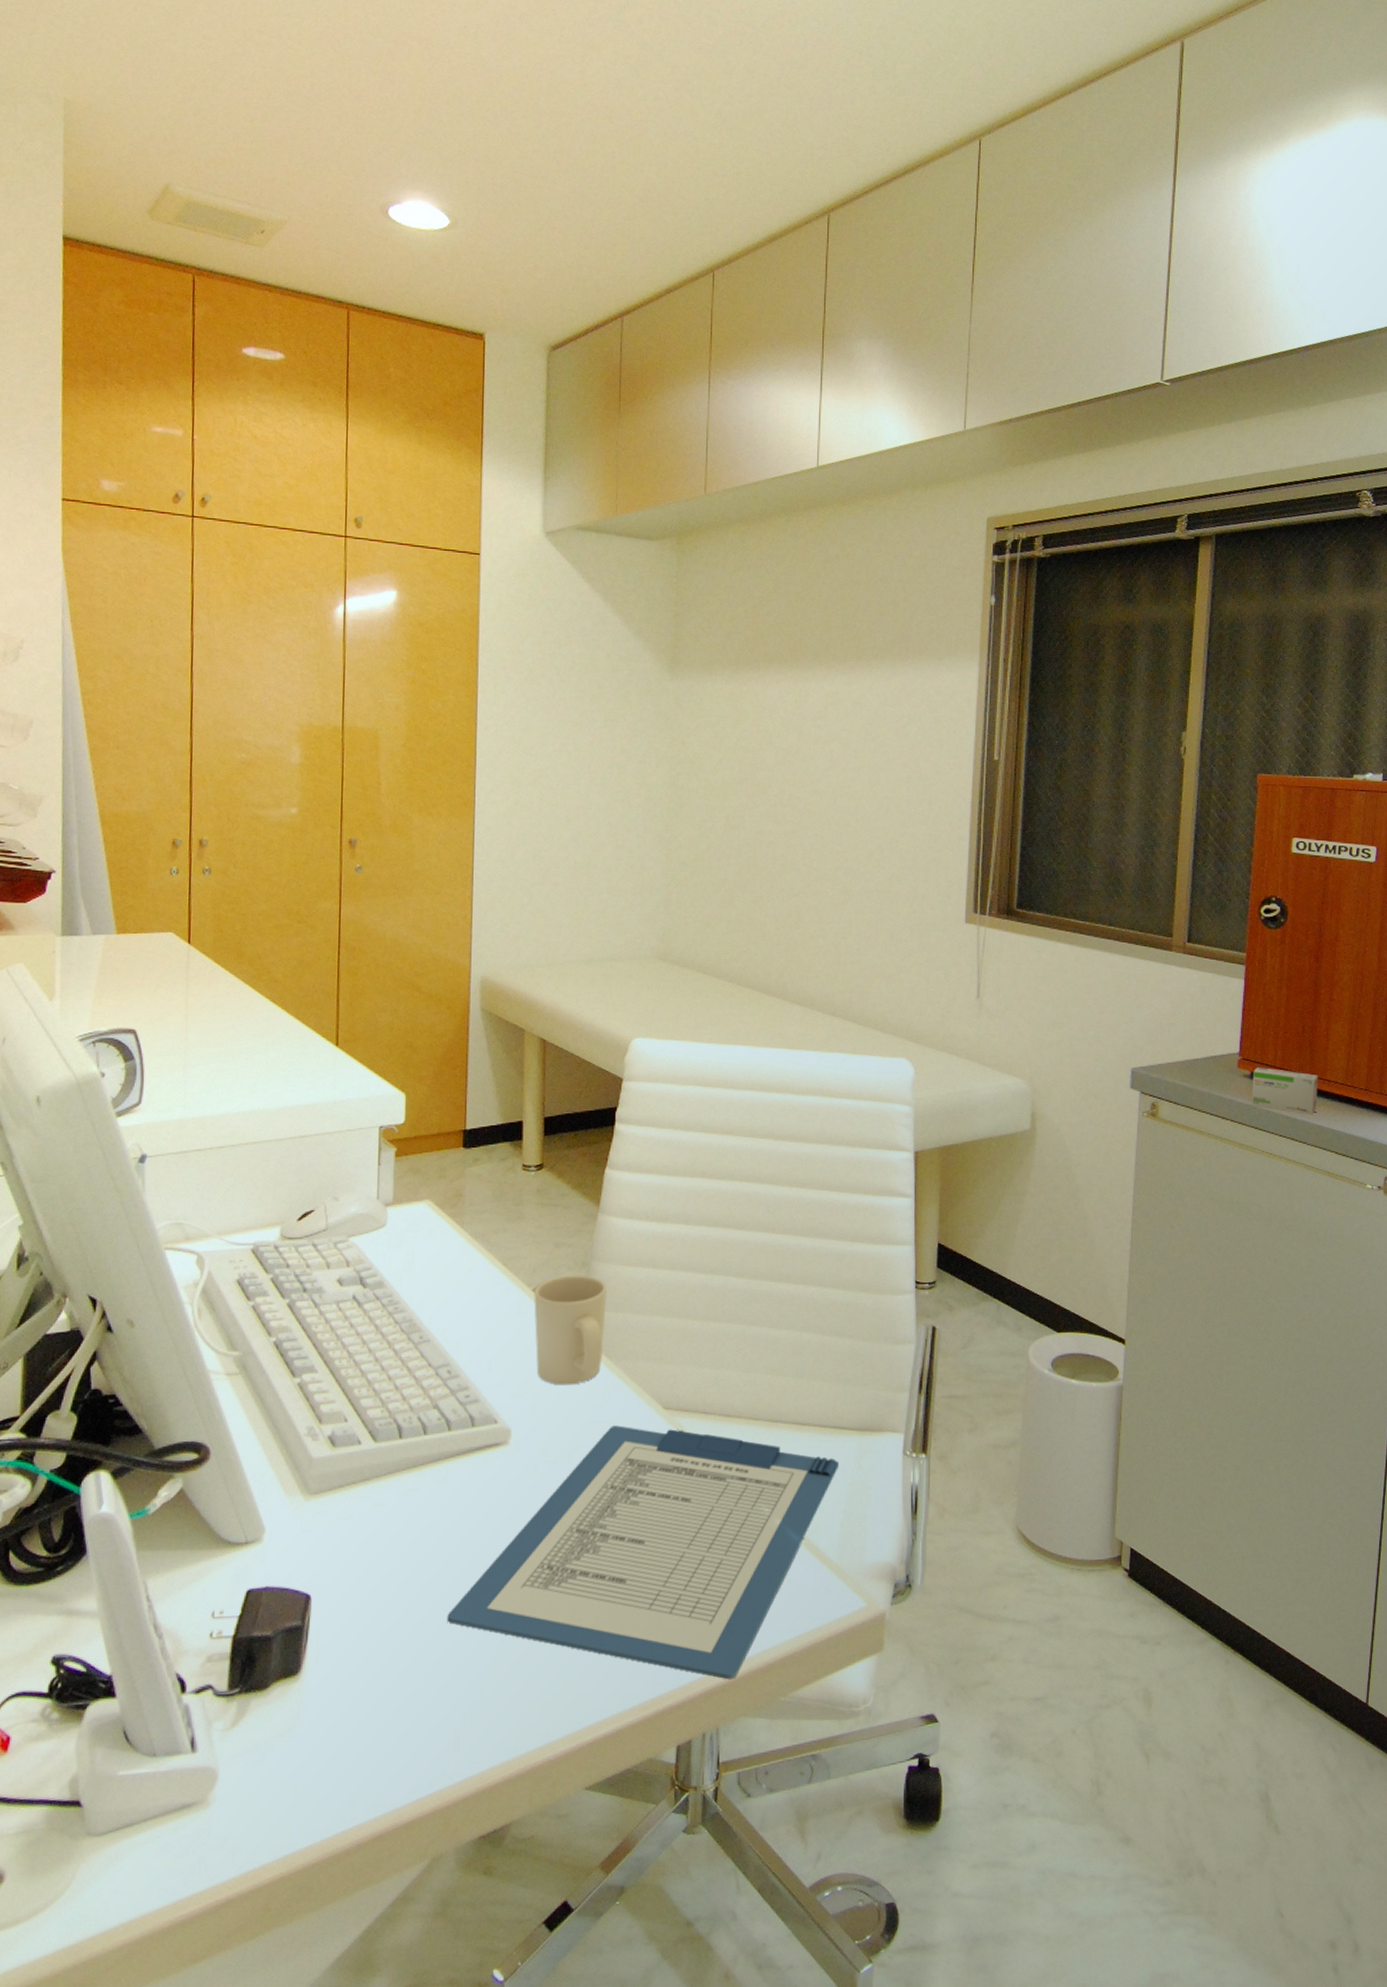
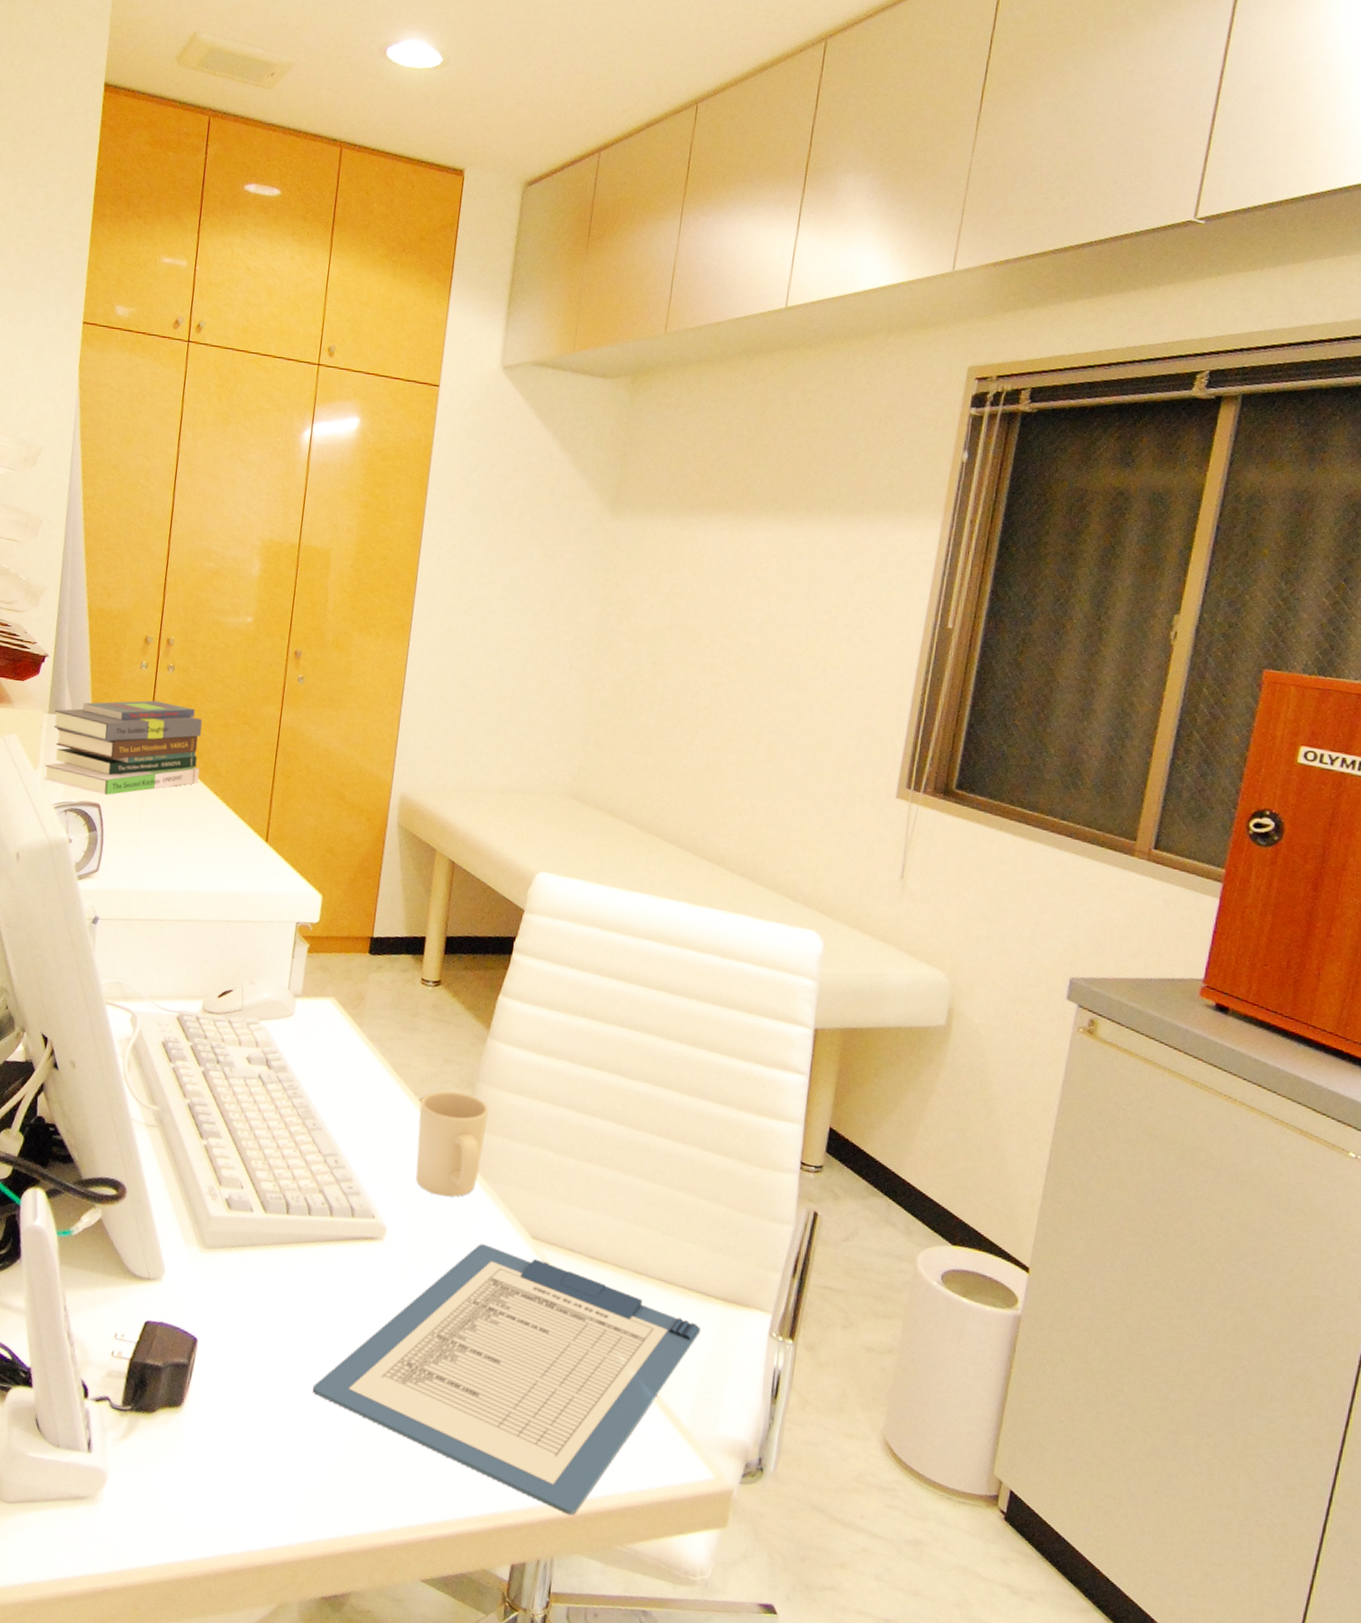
books: none [63,909,252,1018] -> present [44,700,203,795]
medicine box: present [1251,1067,1319,1116] -> none [1212,999,1302,1063]

